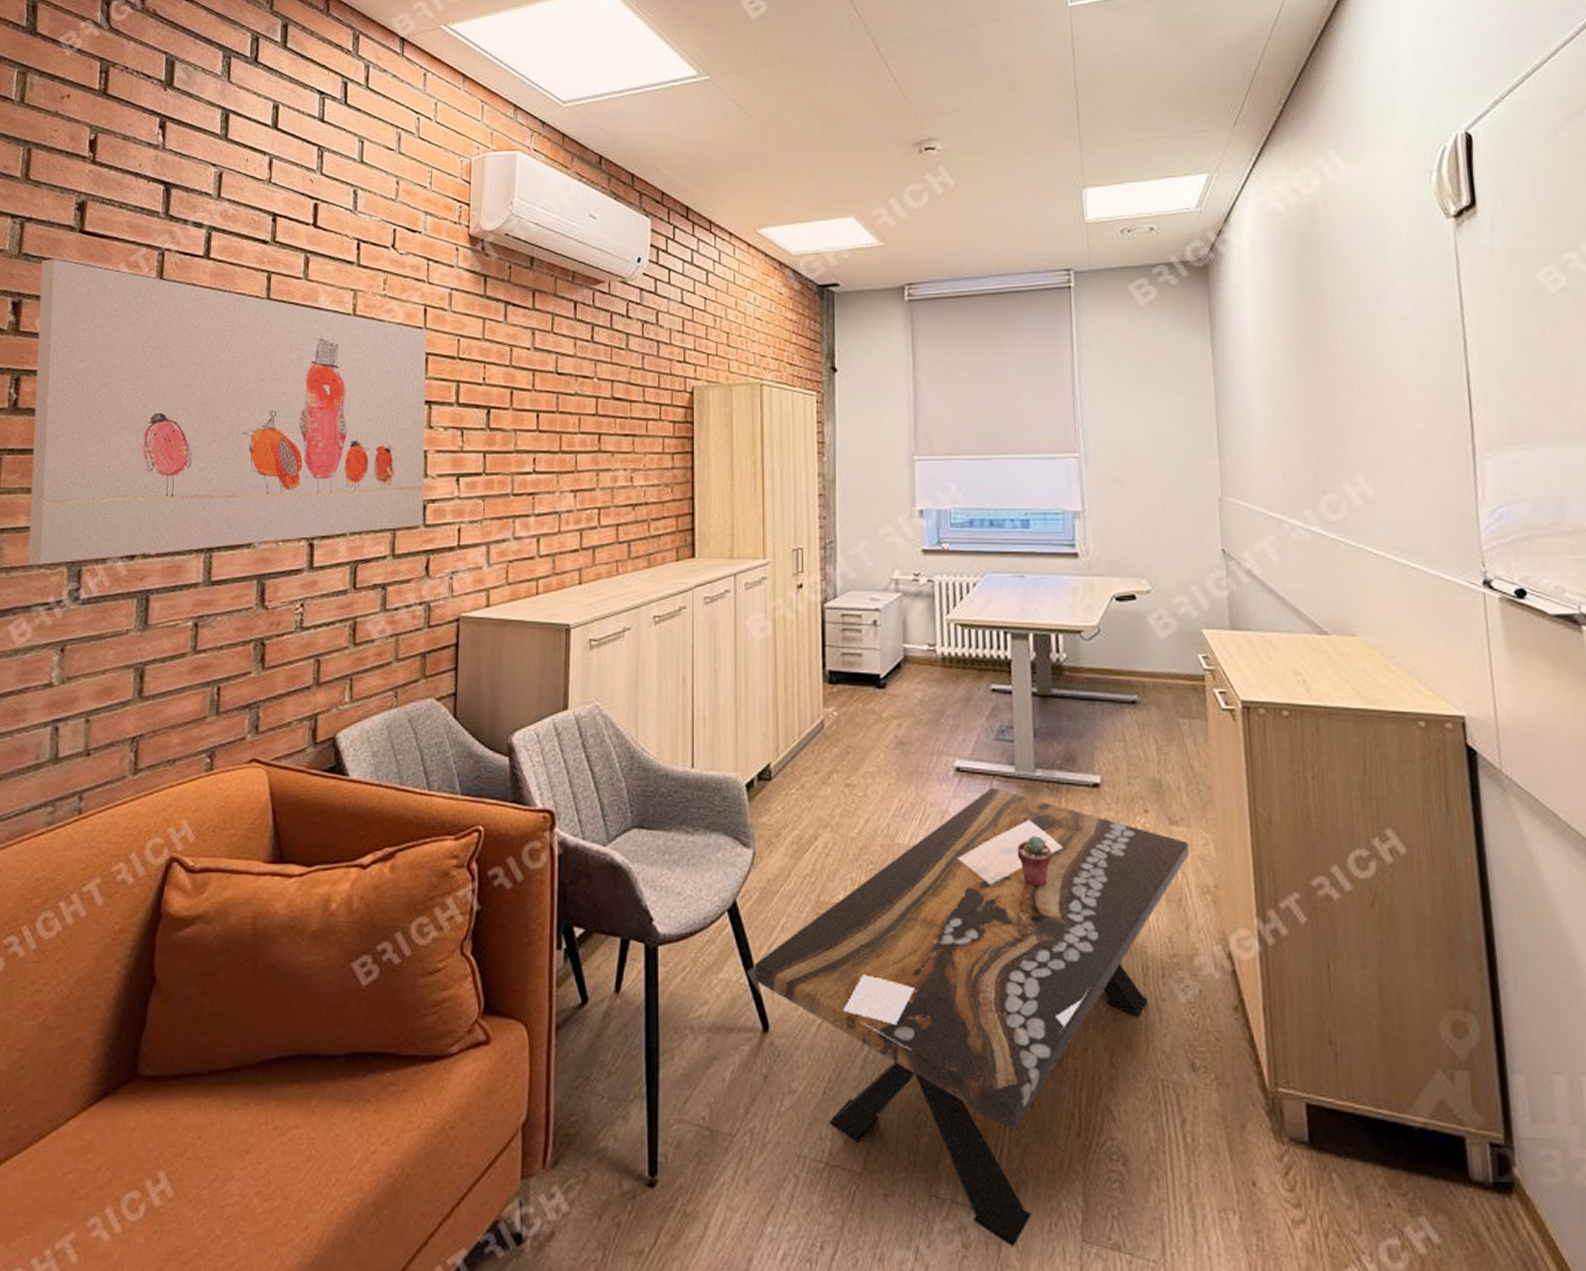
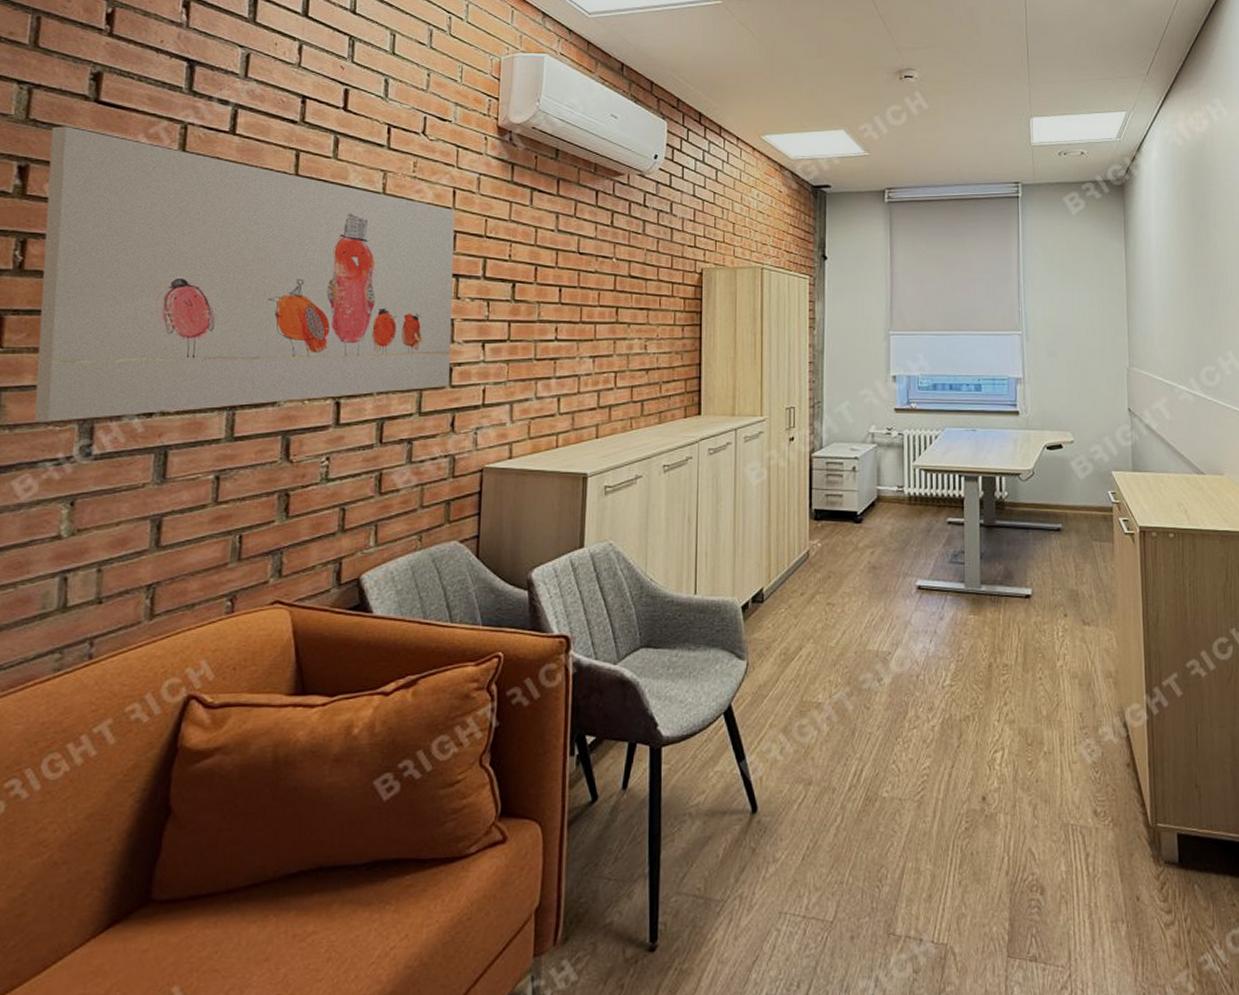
coffee table: present [753,787,1190,1247] -> none [745,601,1098,968]
potted succulent: present [1017,836,1052,888] -> none [965,638,992,680]

